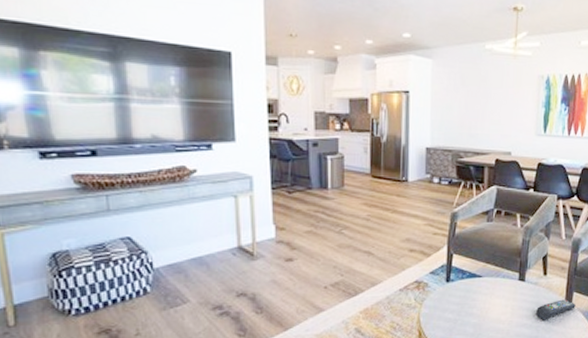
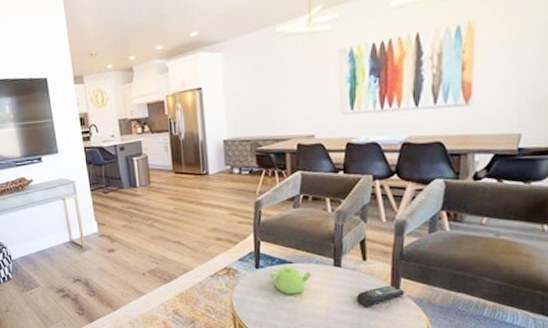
teapot: none [459,280,499,310] -> present [270,266,312,295]

